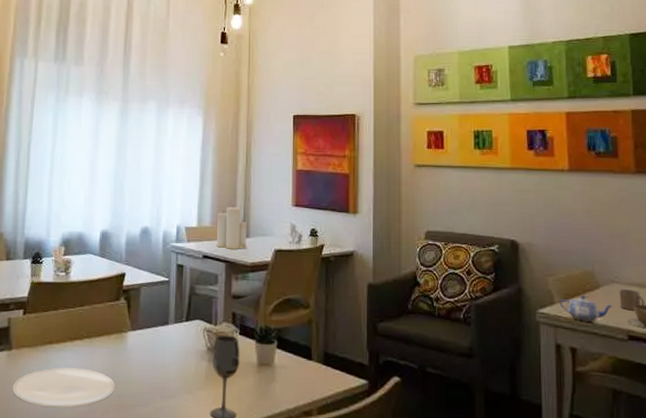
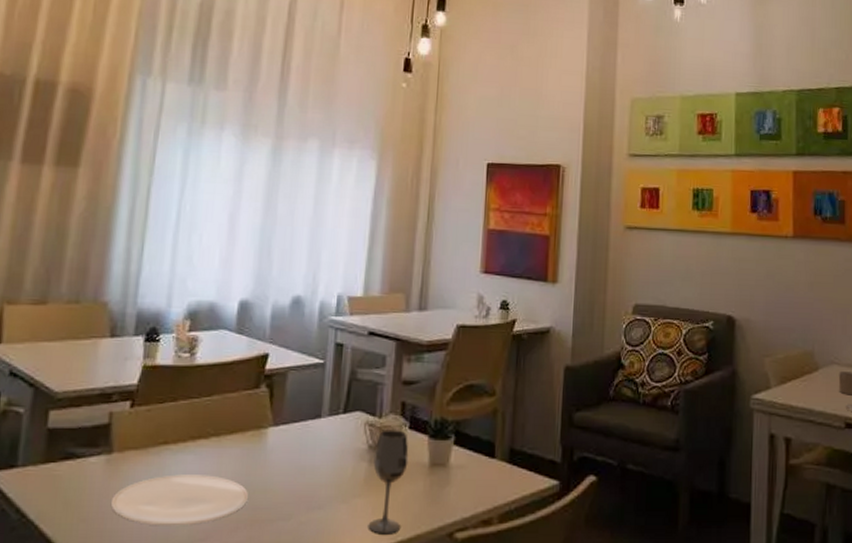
candle: present [216,205,247,249] -> none [385,270,424,325]
teapot: present [559,294,613,321] -> none [775,377,832,408]

